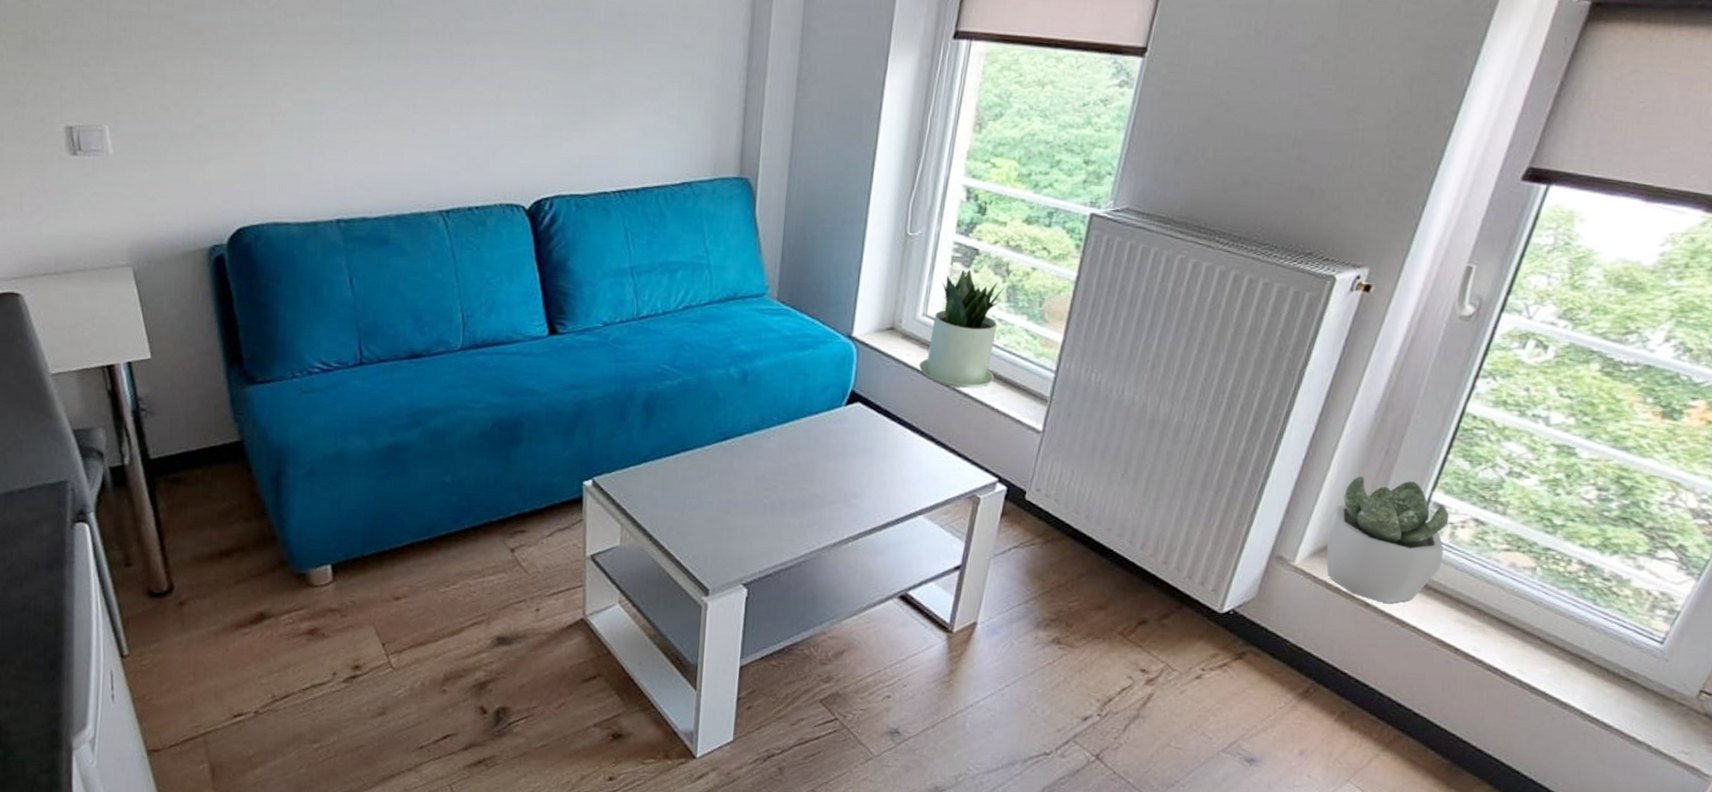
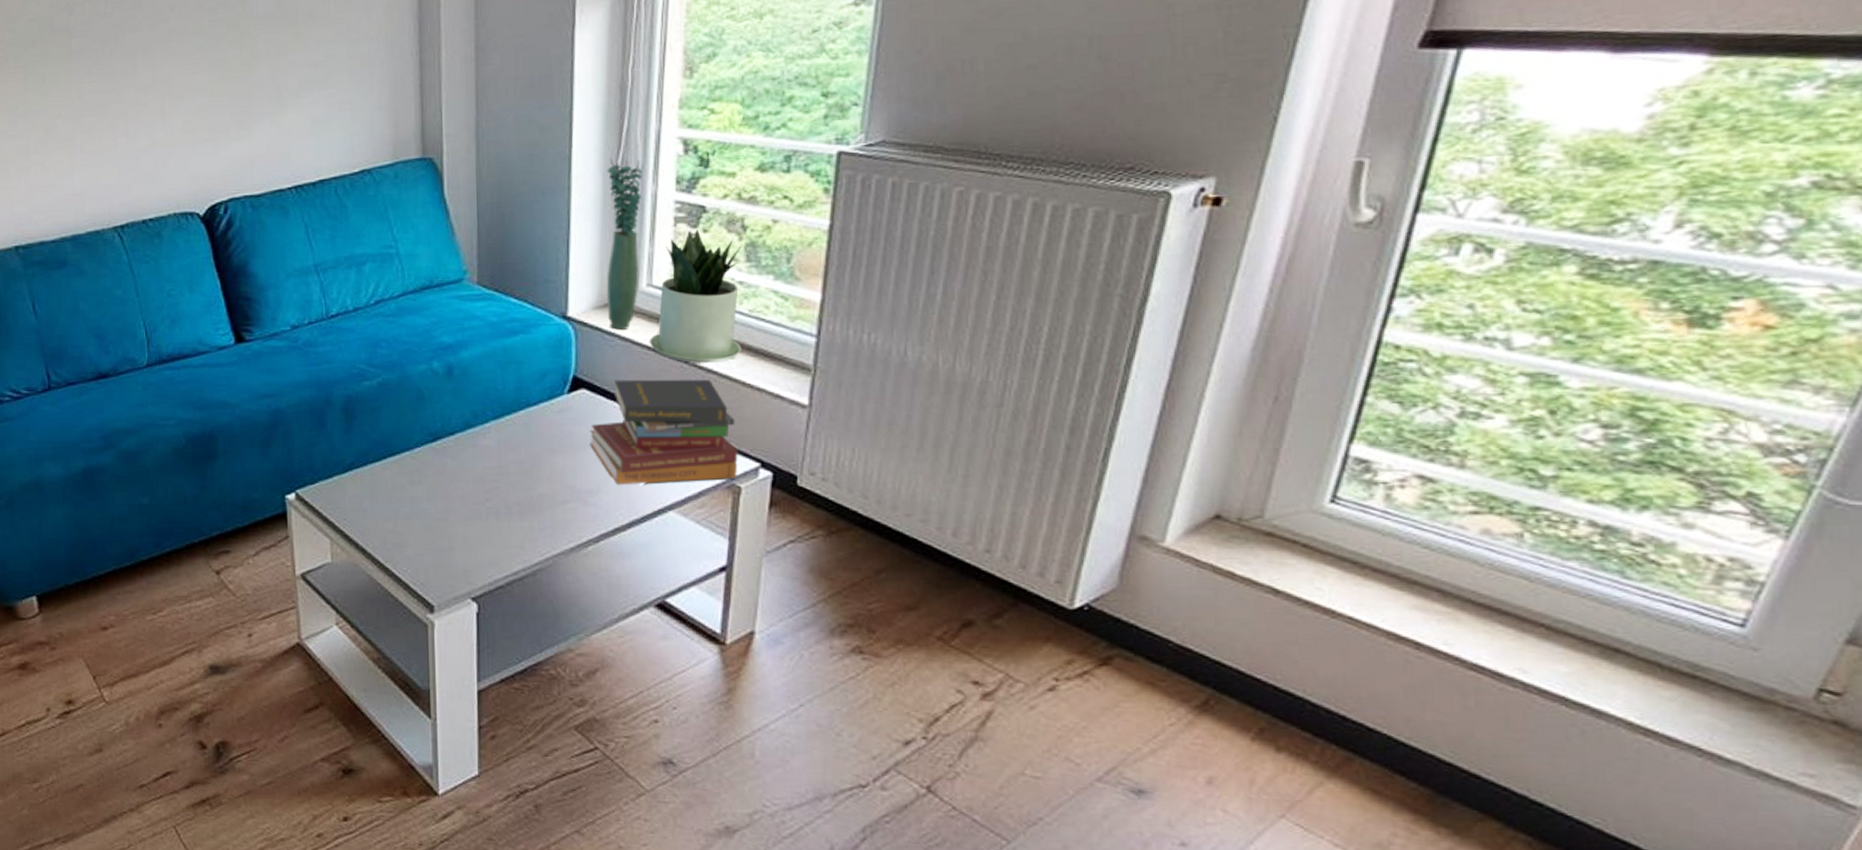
books: none [859,396,982,491] -> present [589,379,738,486]
vase: none [886,197,931,353] -> present [606,158,643,330]
succulent plant: present [1326,475,1449,604] -> none [1204,431,1380,589]

